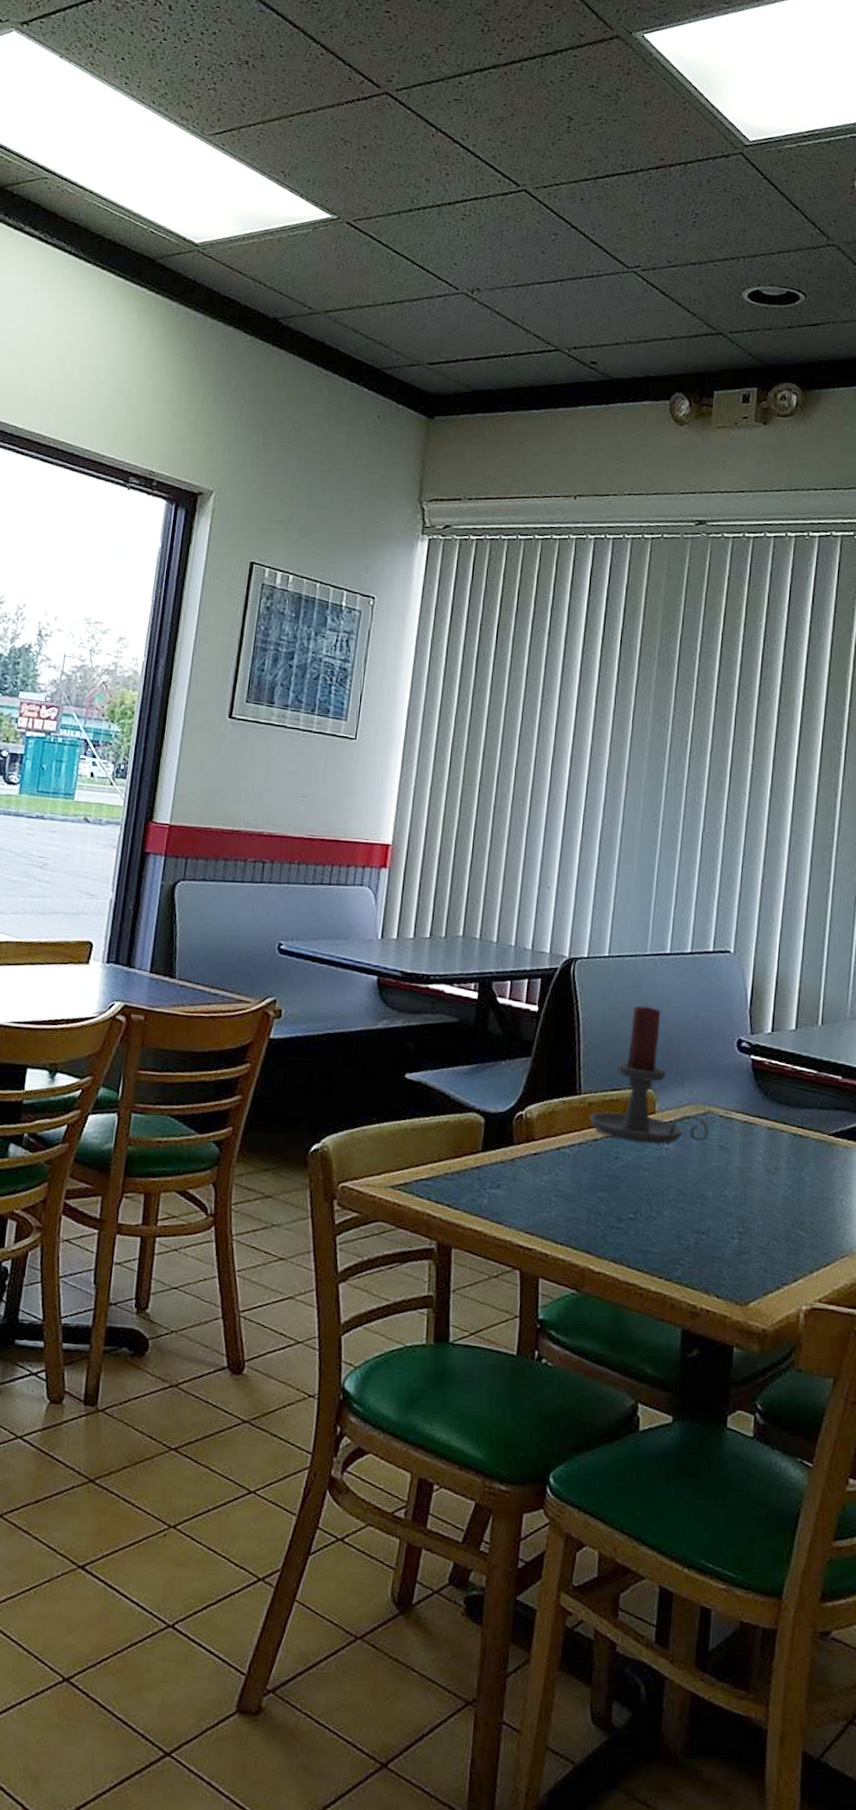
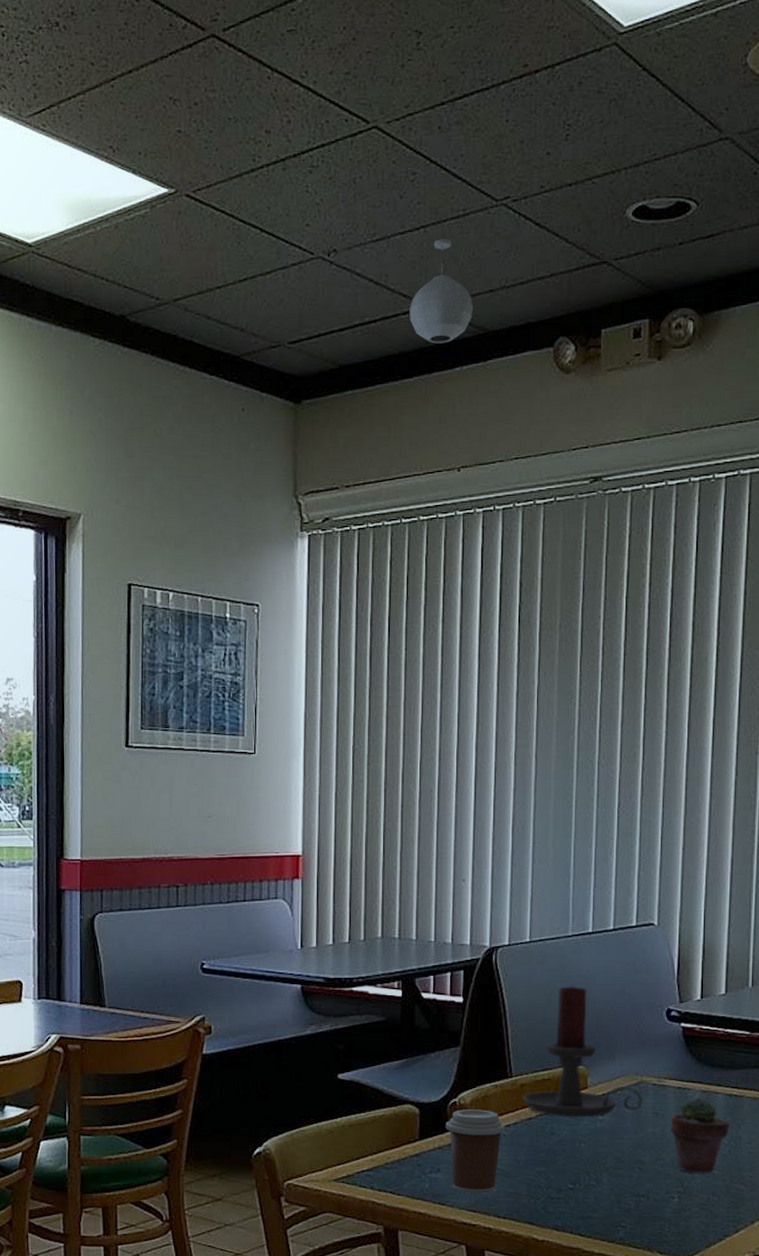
coffee cup: none [510,1123,571,1216] -> present [445,1109,506,1194]
pendant light: none [541,293,600,384] -> present [410,239,473,344]
potted succulent: none [734,1133,793,1215] -> present [670,1097,729,1173]

